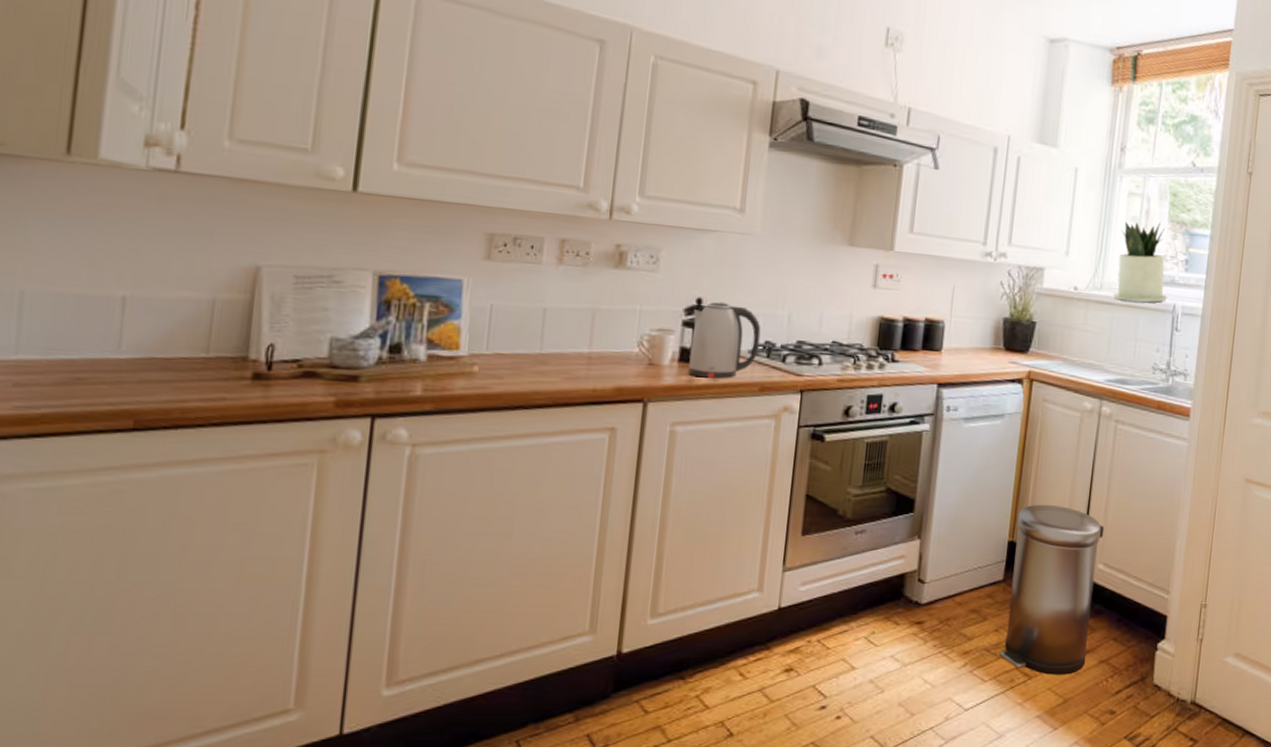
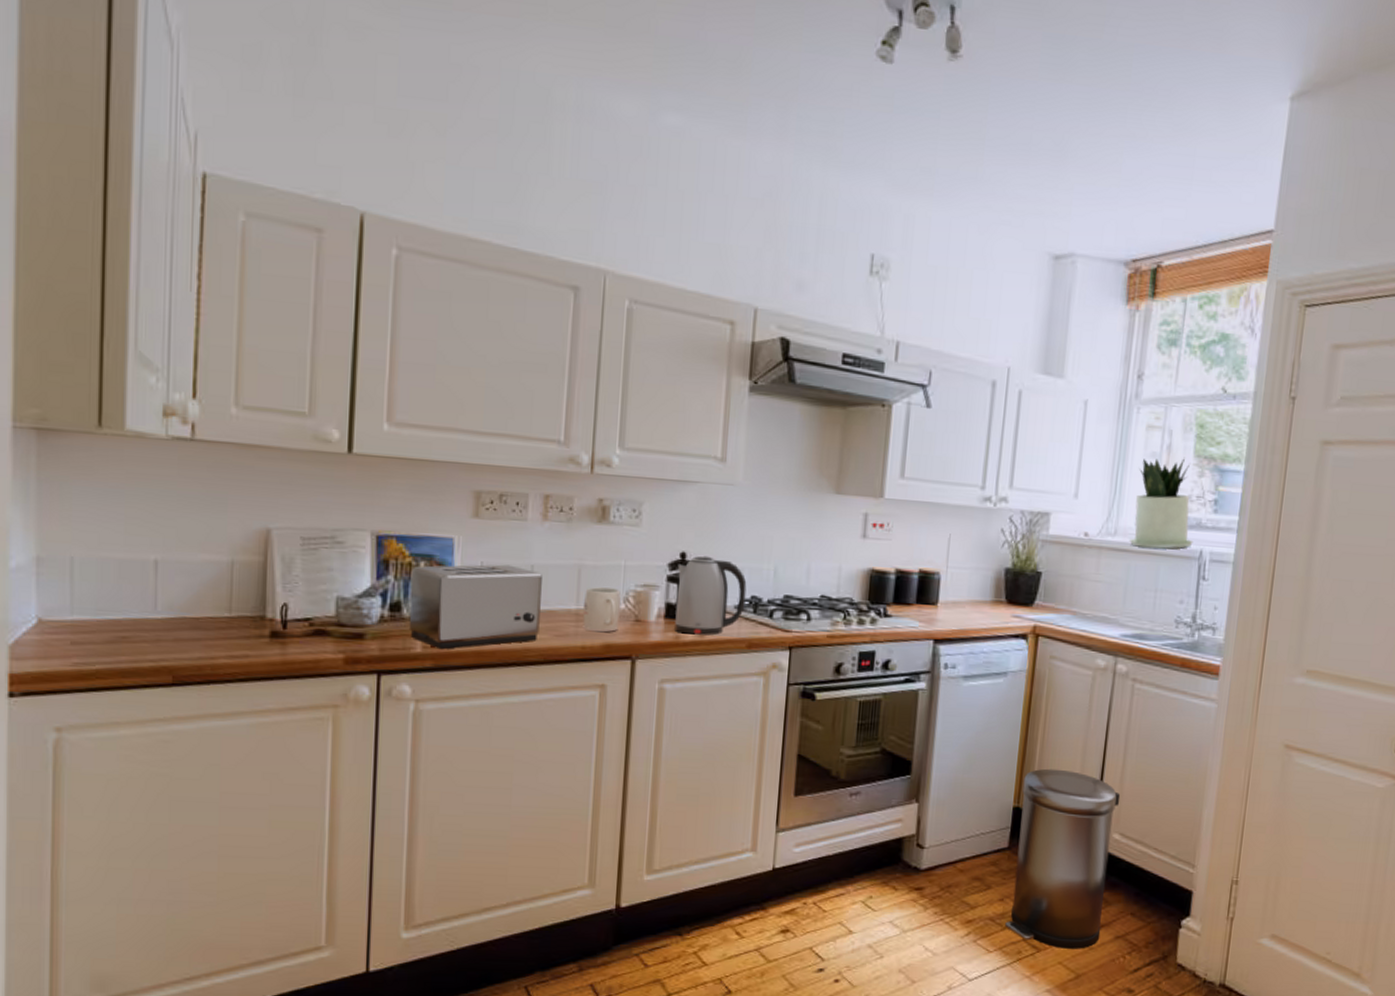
toaster: none [408,307,555,393] -> present [408,564,542,650]
mug: none [594,330,636,376] -> present [582,587,622,633]

